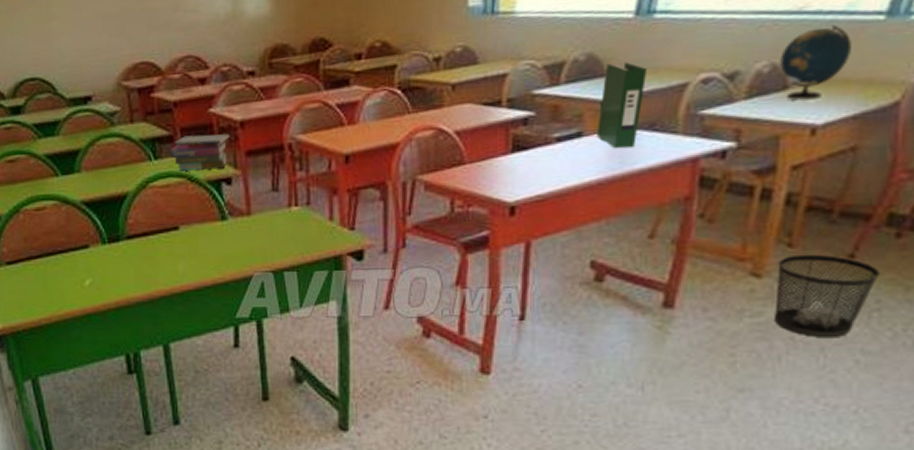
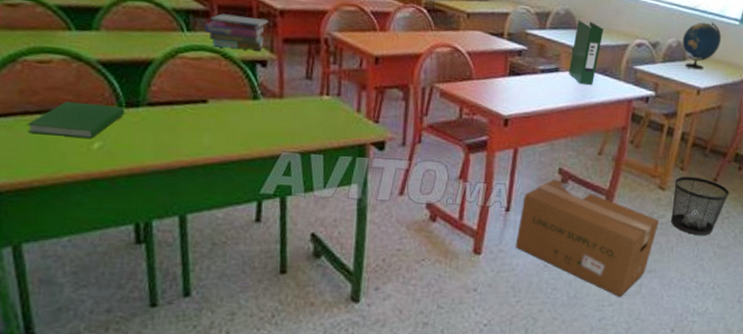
hardcover book: none [33,242,108,277] -> present [27,101,125,138]
box: none [535,276,753,425] -> present [515,179,659,297]

